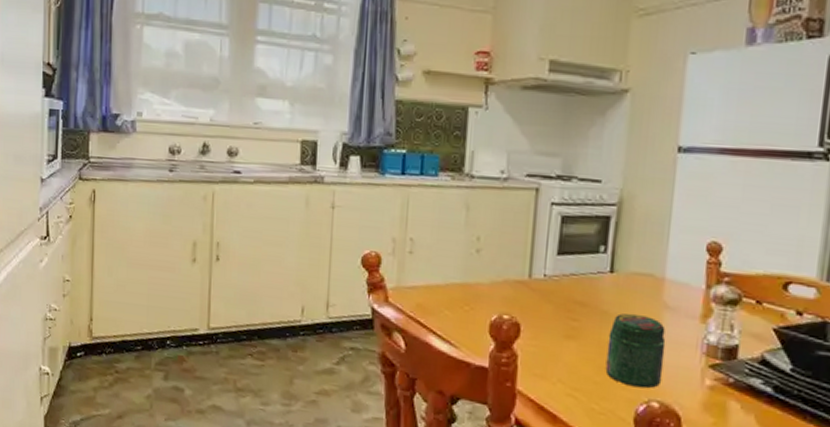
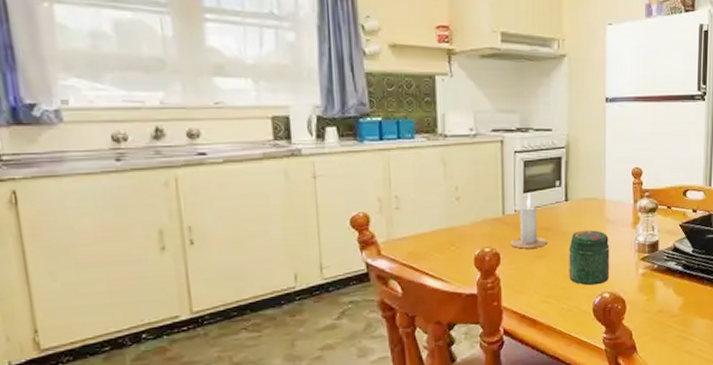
candle: none [535,255,582,326] -> present [511,192,548,249]

